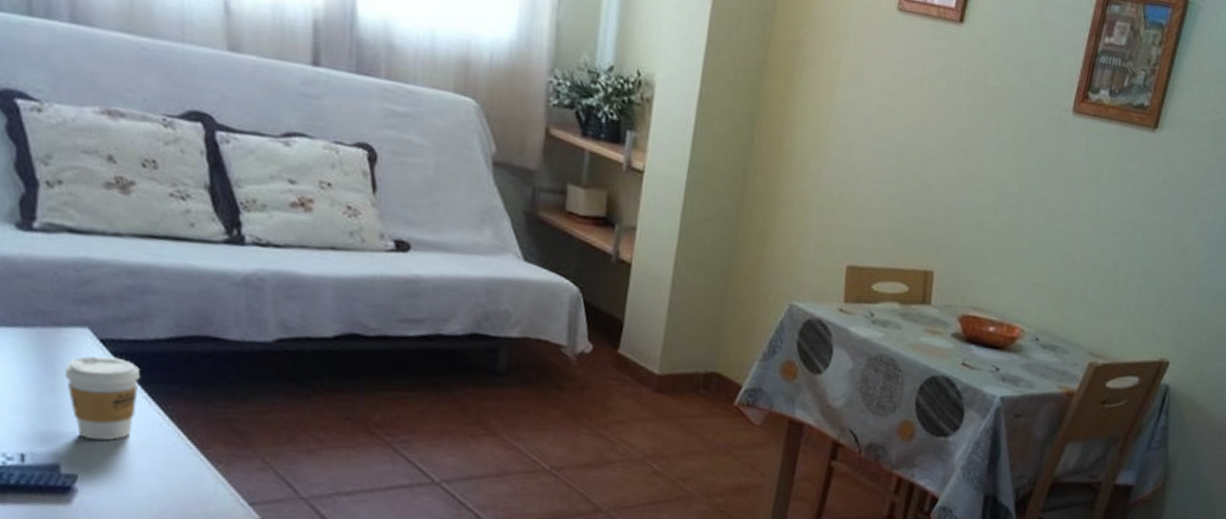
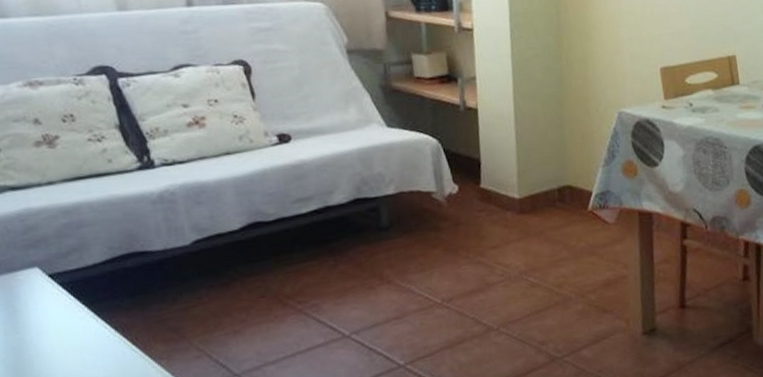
coffee cup: present [64,356,140,441] -> none [23,287,86,364]

